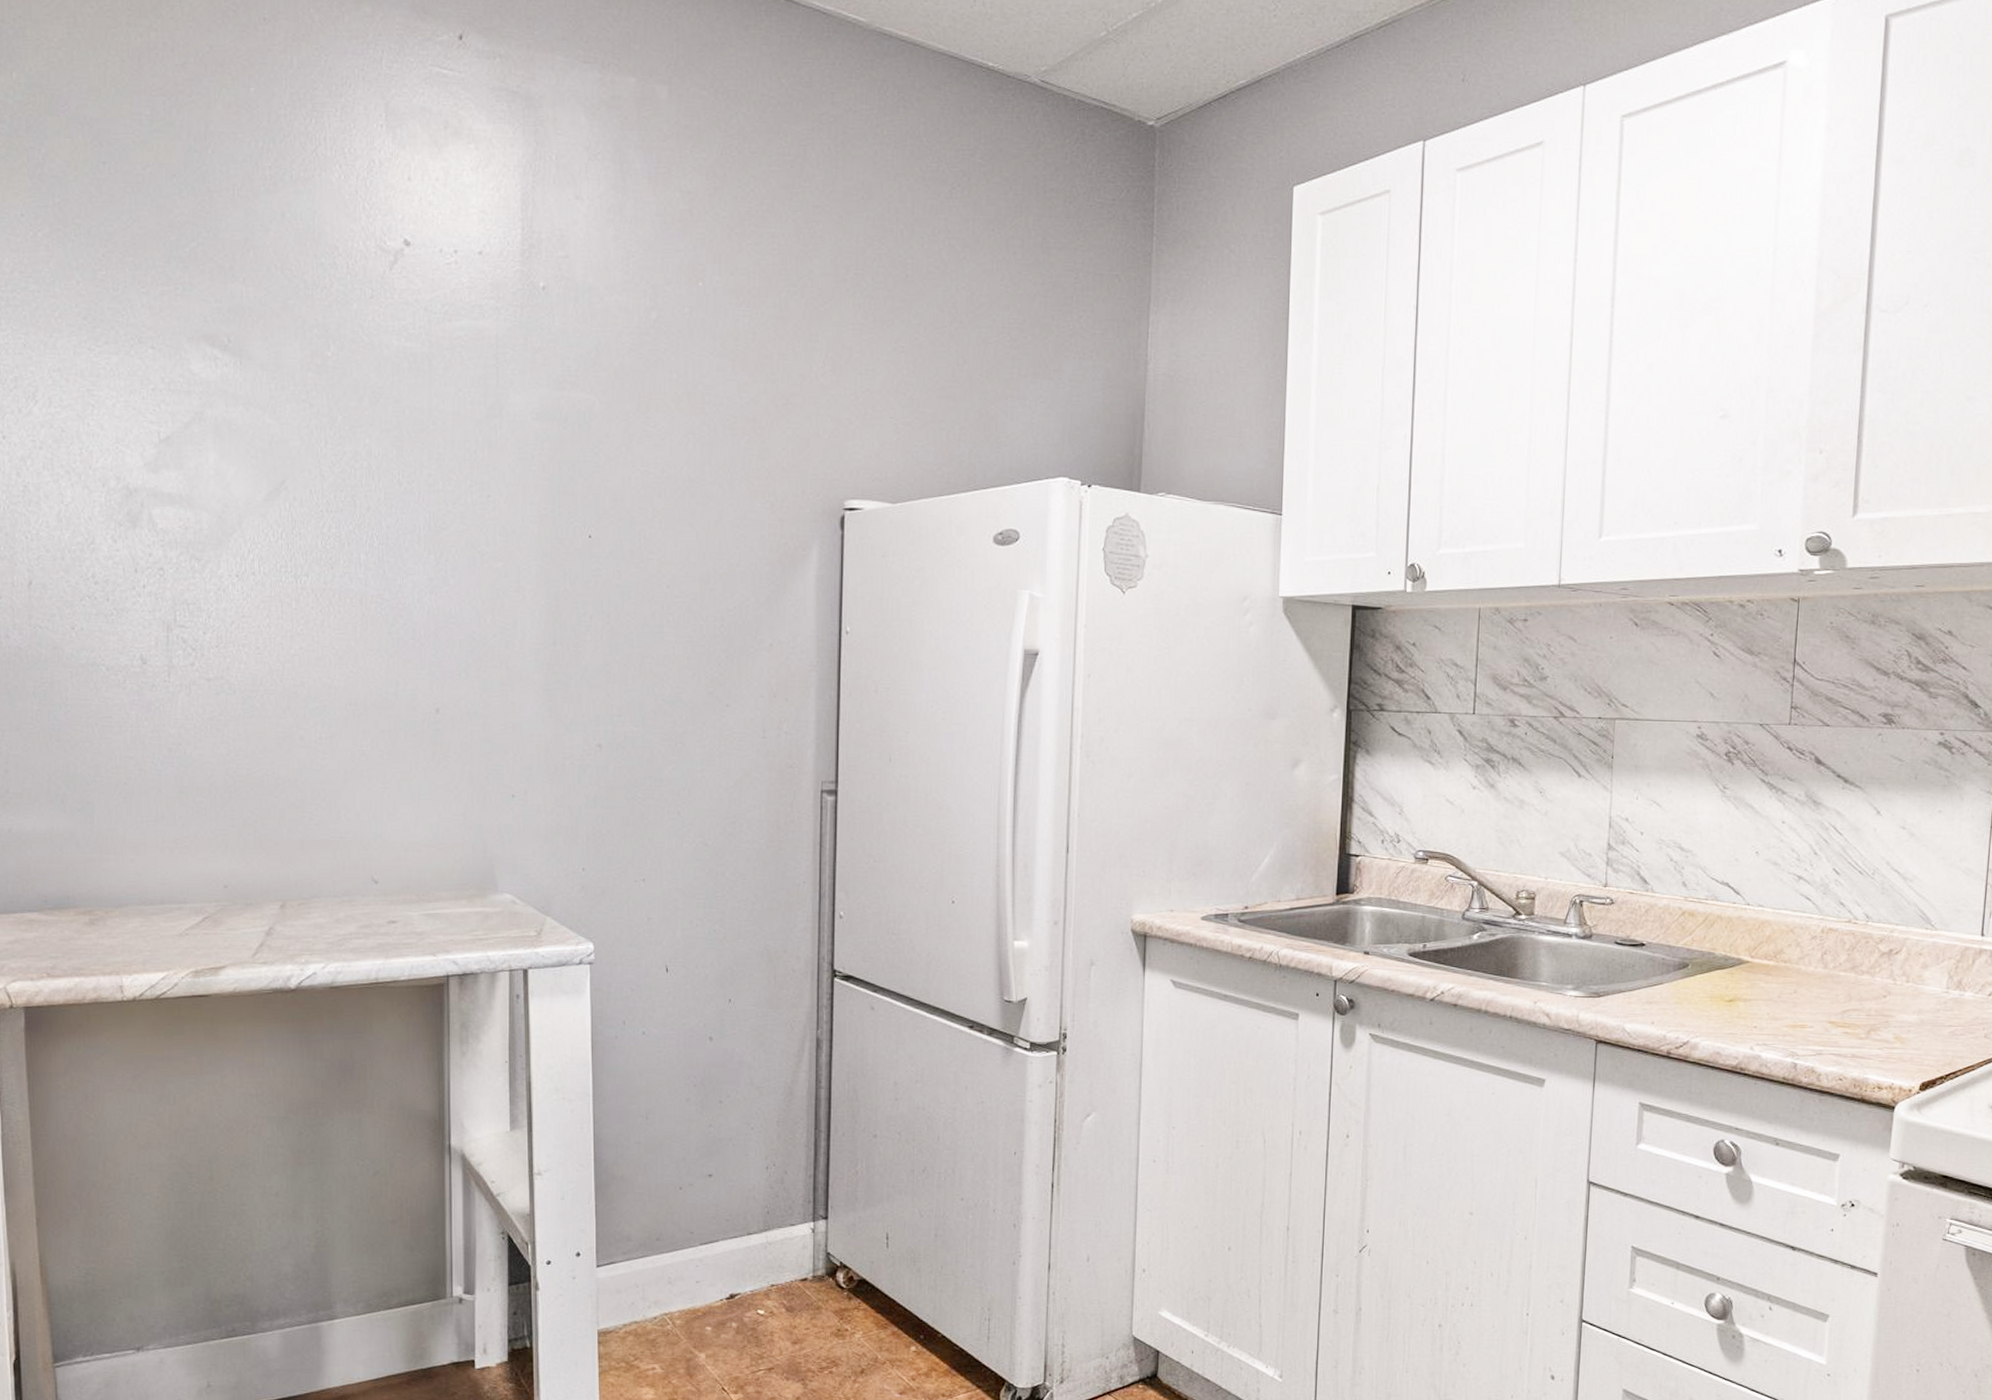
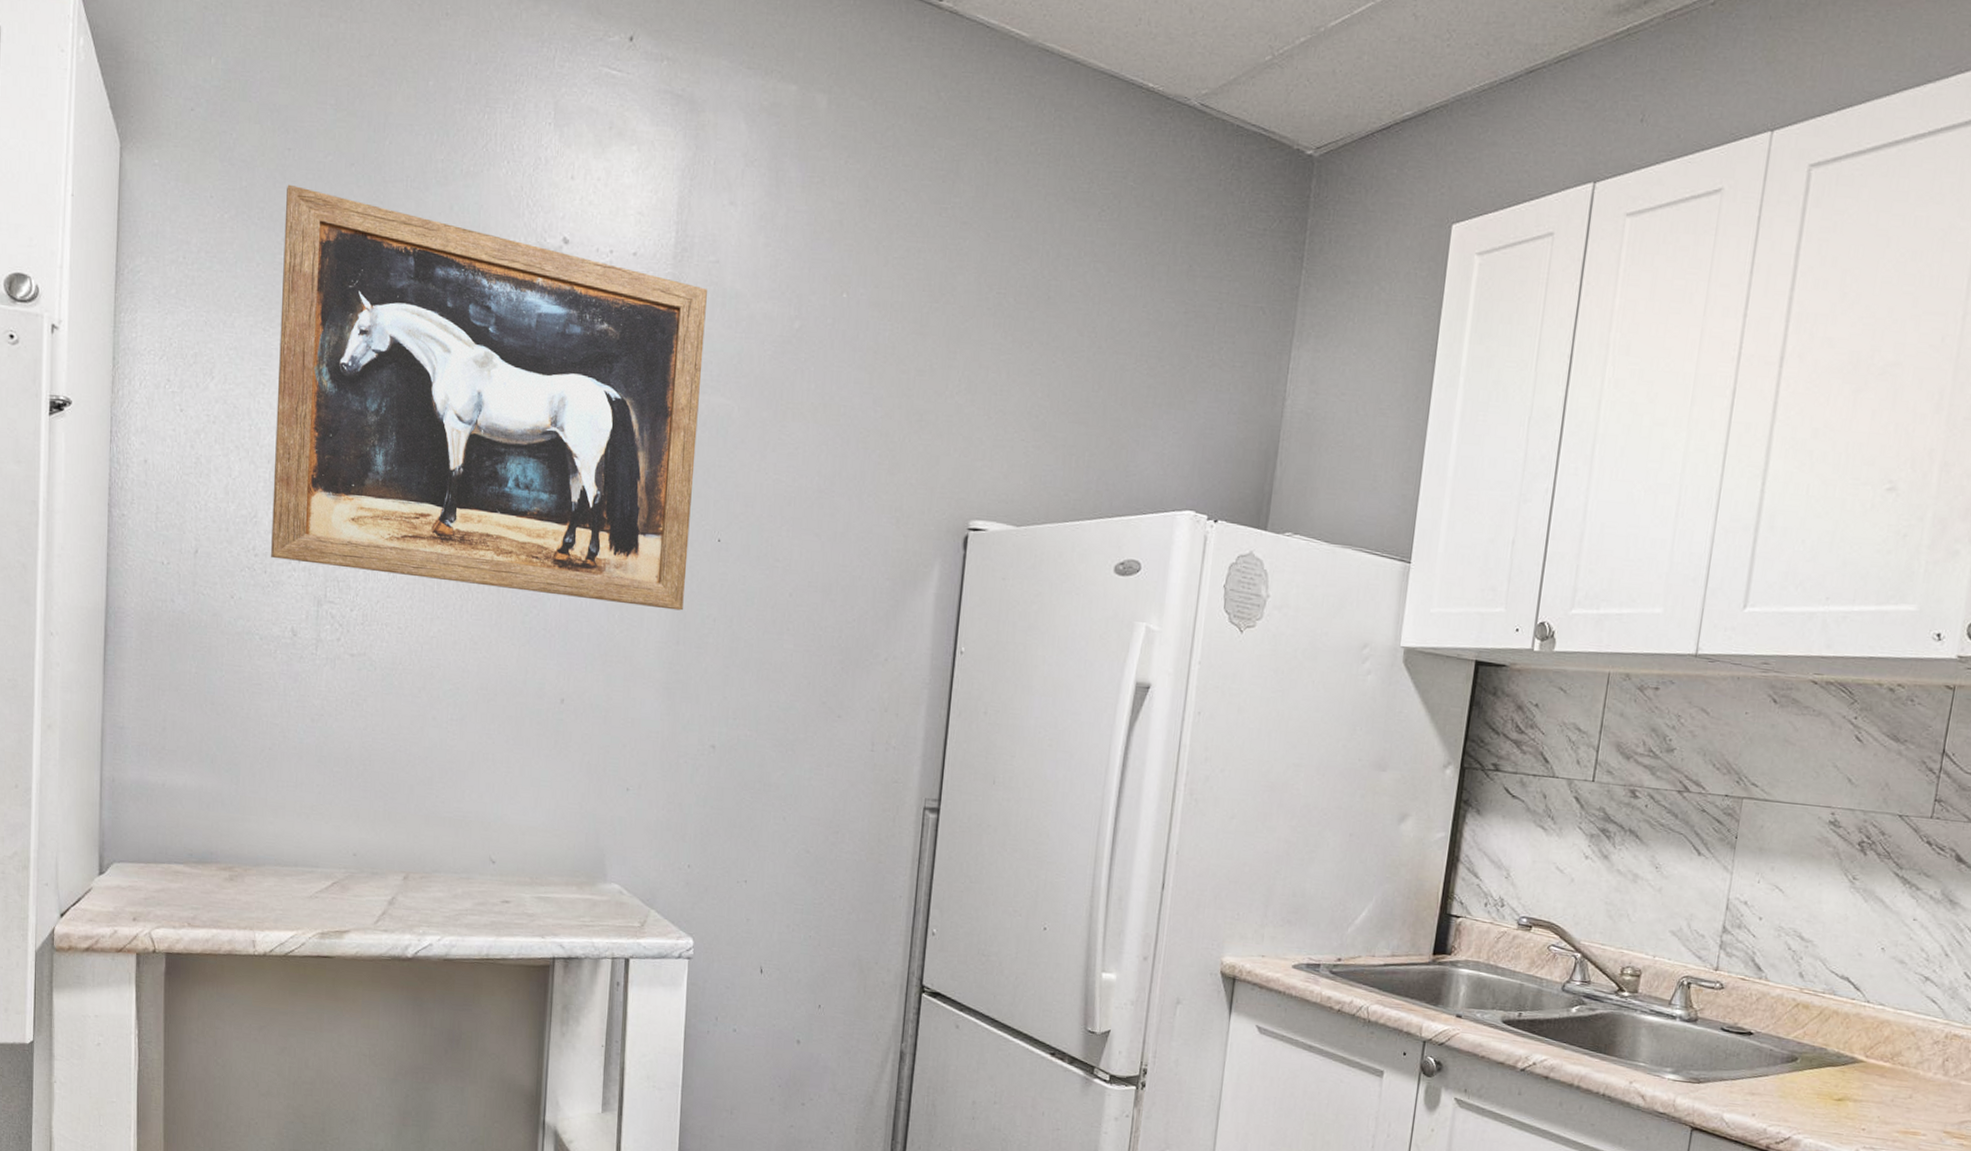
wall art: none [103,198,559,610] -> present [271,184,707,611]

